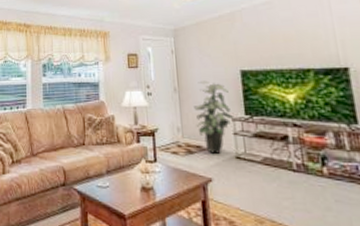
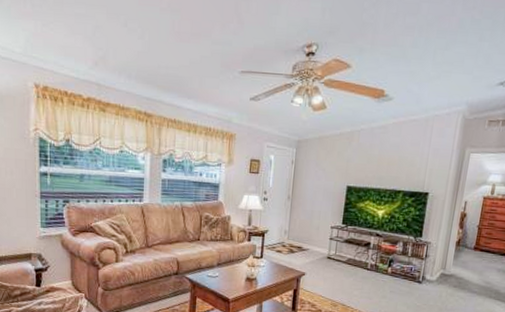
indoor plant: present [194,80,236,154] -> none [301,191,334,254]

